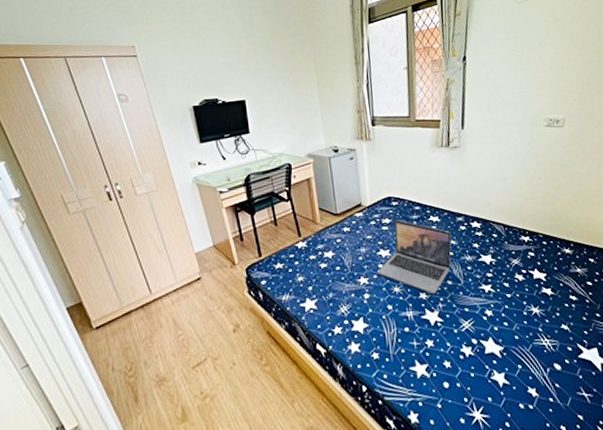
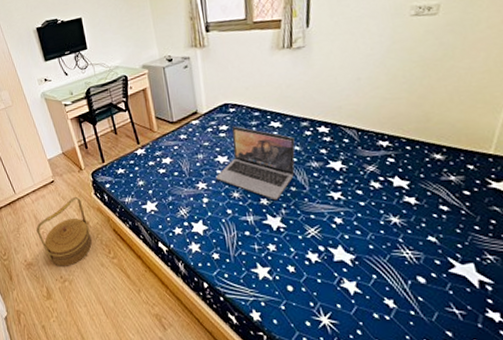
basket: none [175,296,241,380] -> present [36,197,92,267]

